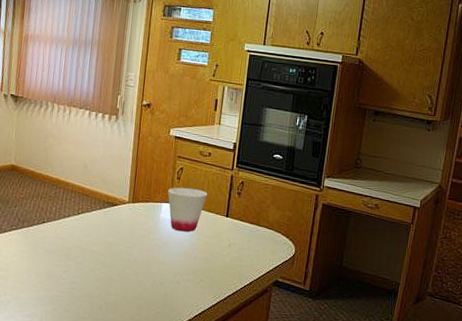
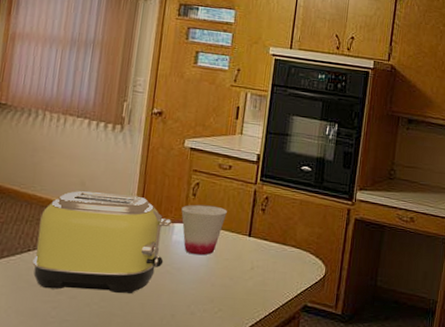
toaster: none [47,173,160,262] -> present [32,191,172,294]

